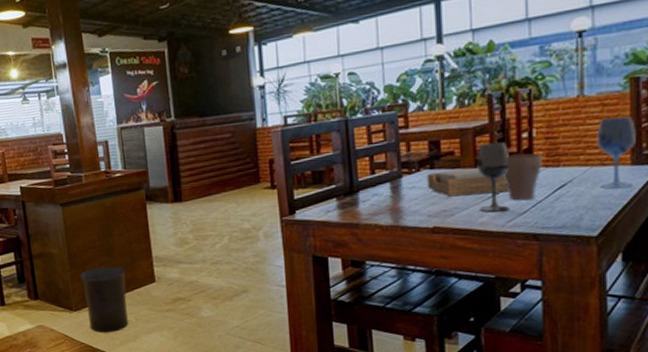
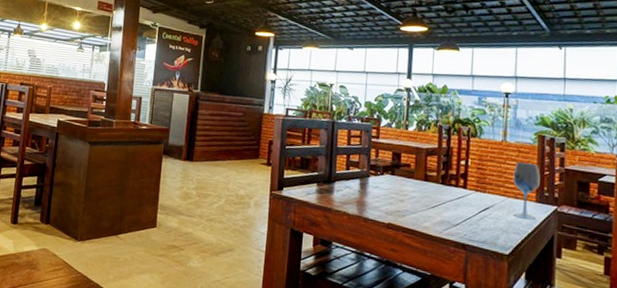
waste bin: present [80,266,129,332] -> none [89,205,132,267]
napkin holder: present [427,168,510,197] -> none [387,178,448,206]
wine glass: present [476,142,510,213] -> none [425,163,450,221]
cup: present [502,153,542,201] -> none [444,175,474,215]

